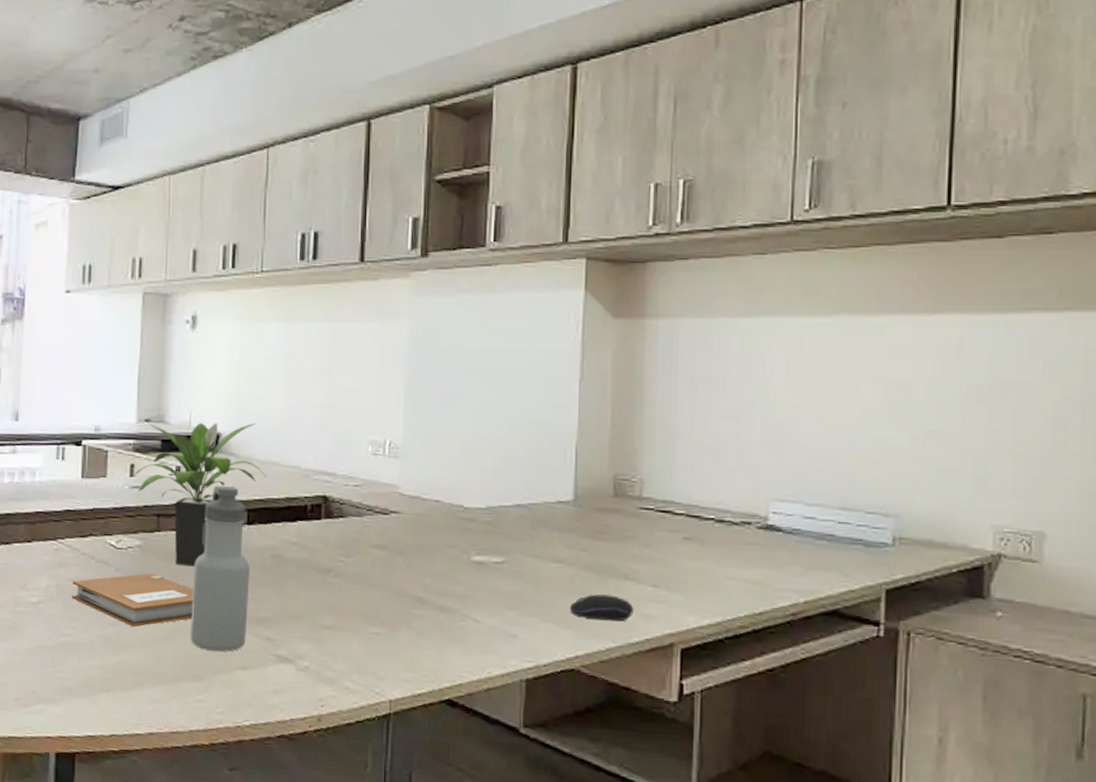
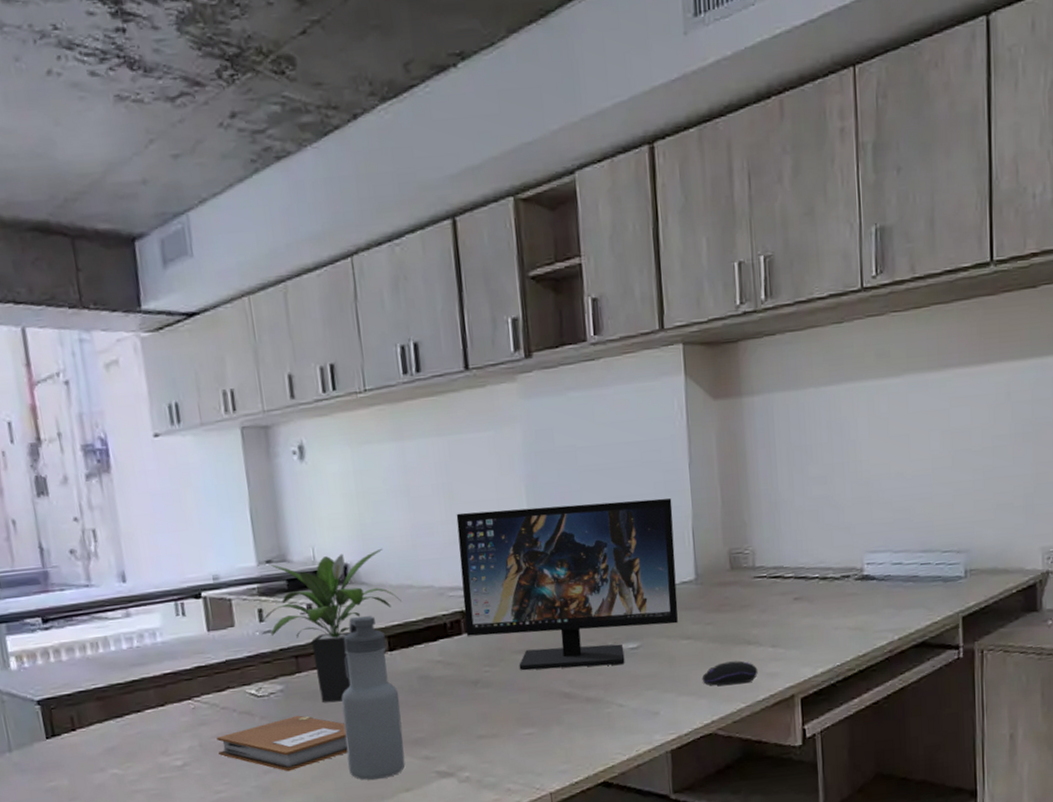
computer monitor: none [325,399,557,578] -> present [456,498,678,671]

